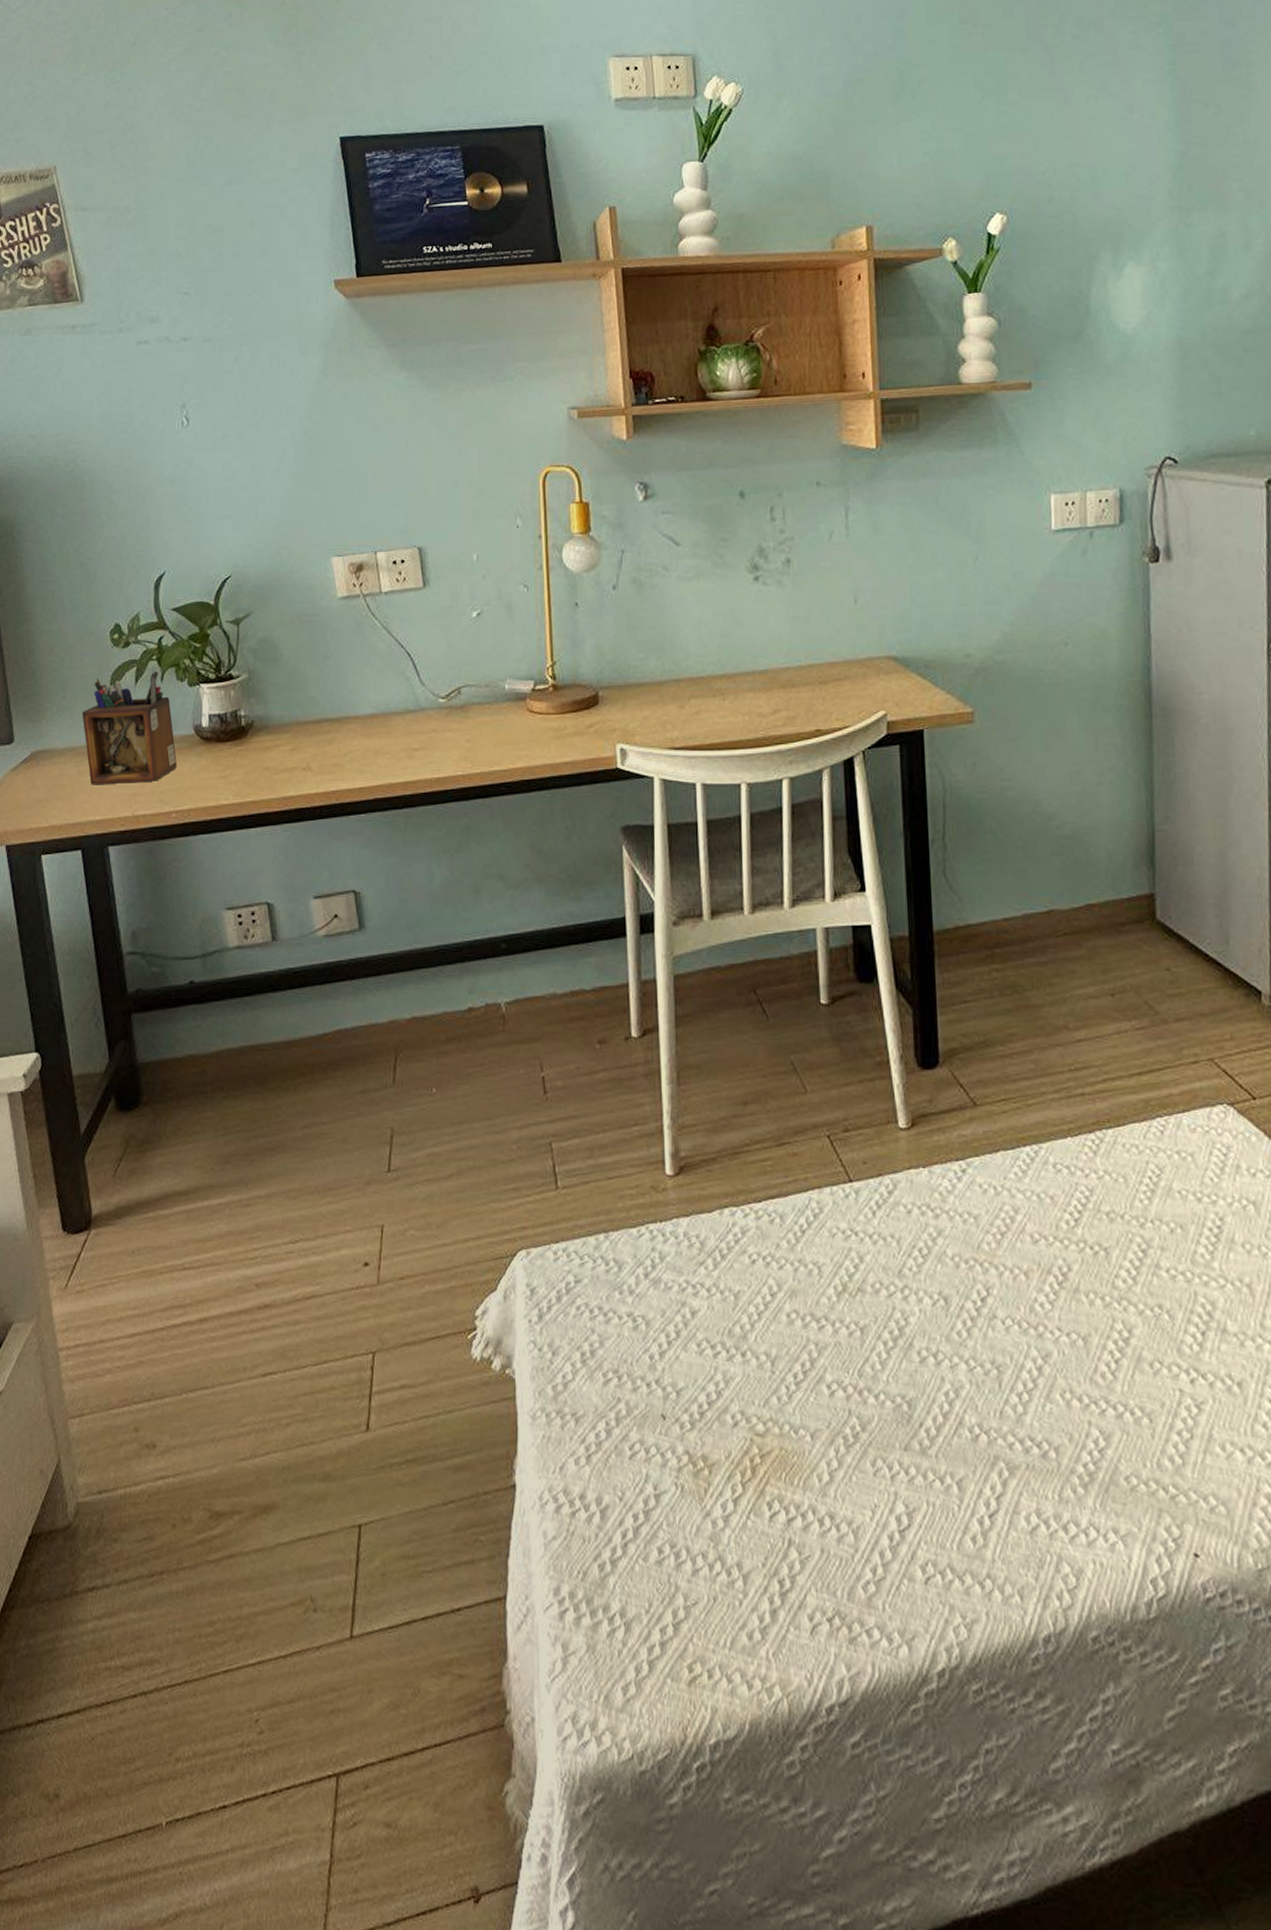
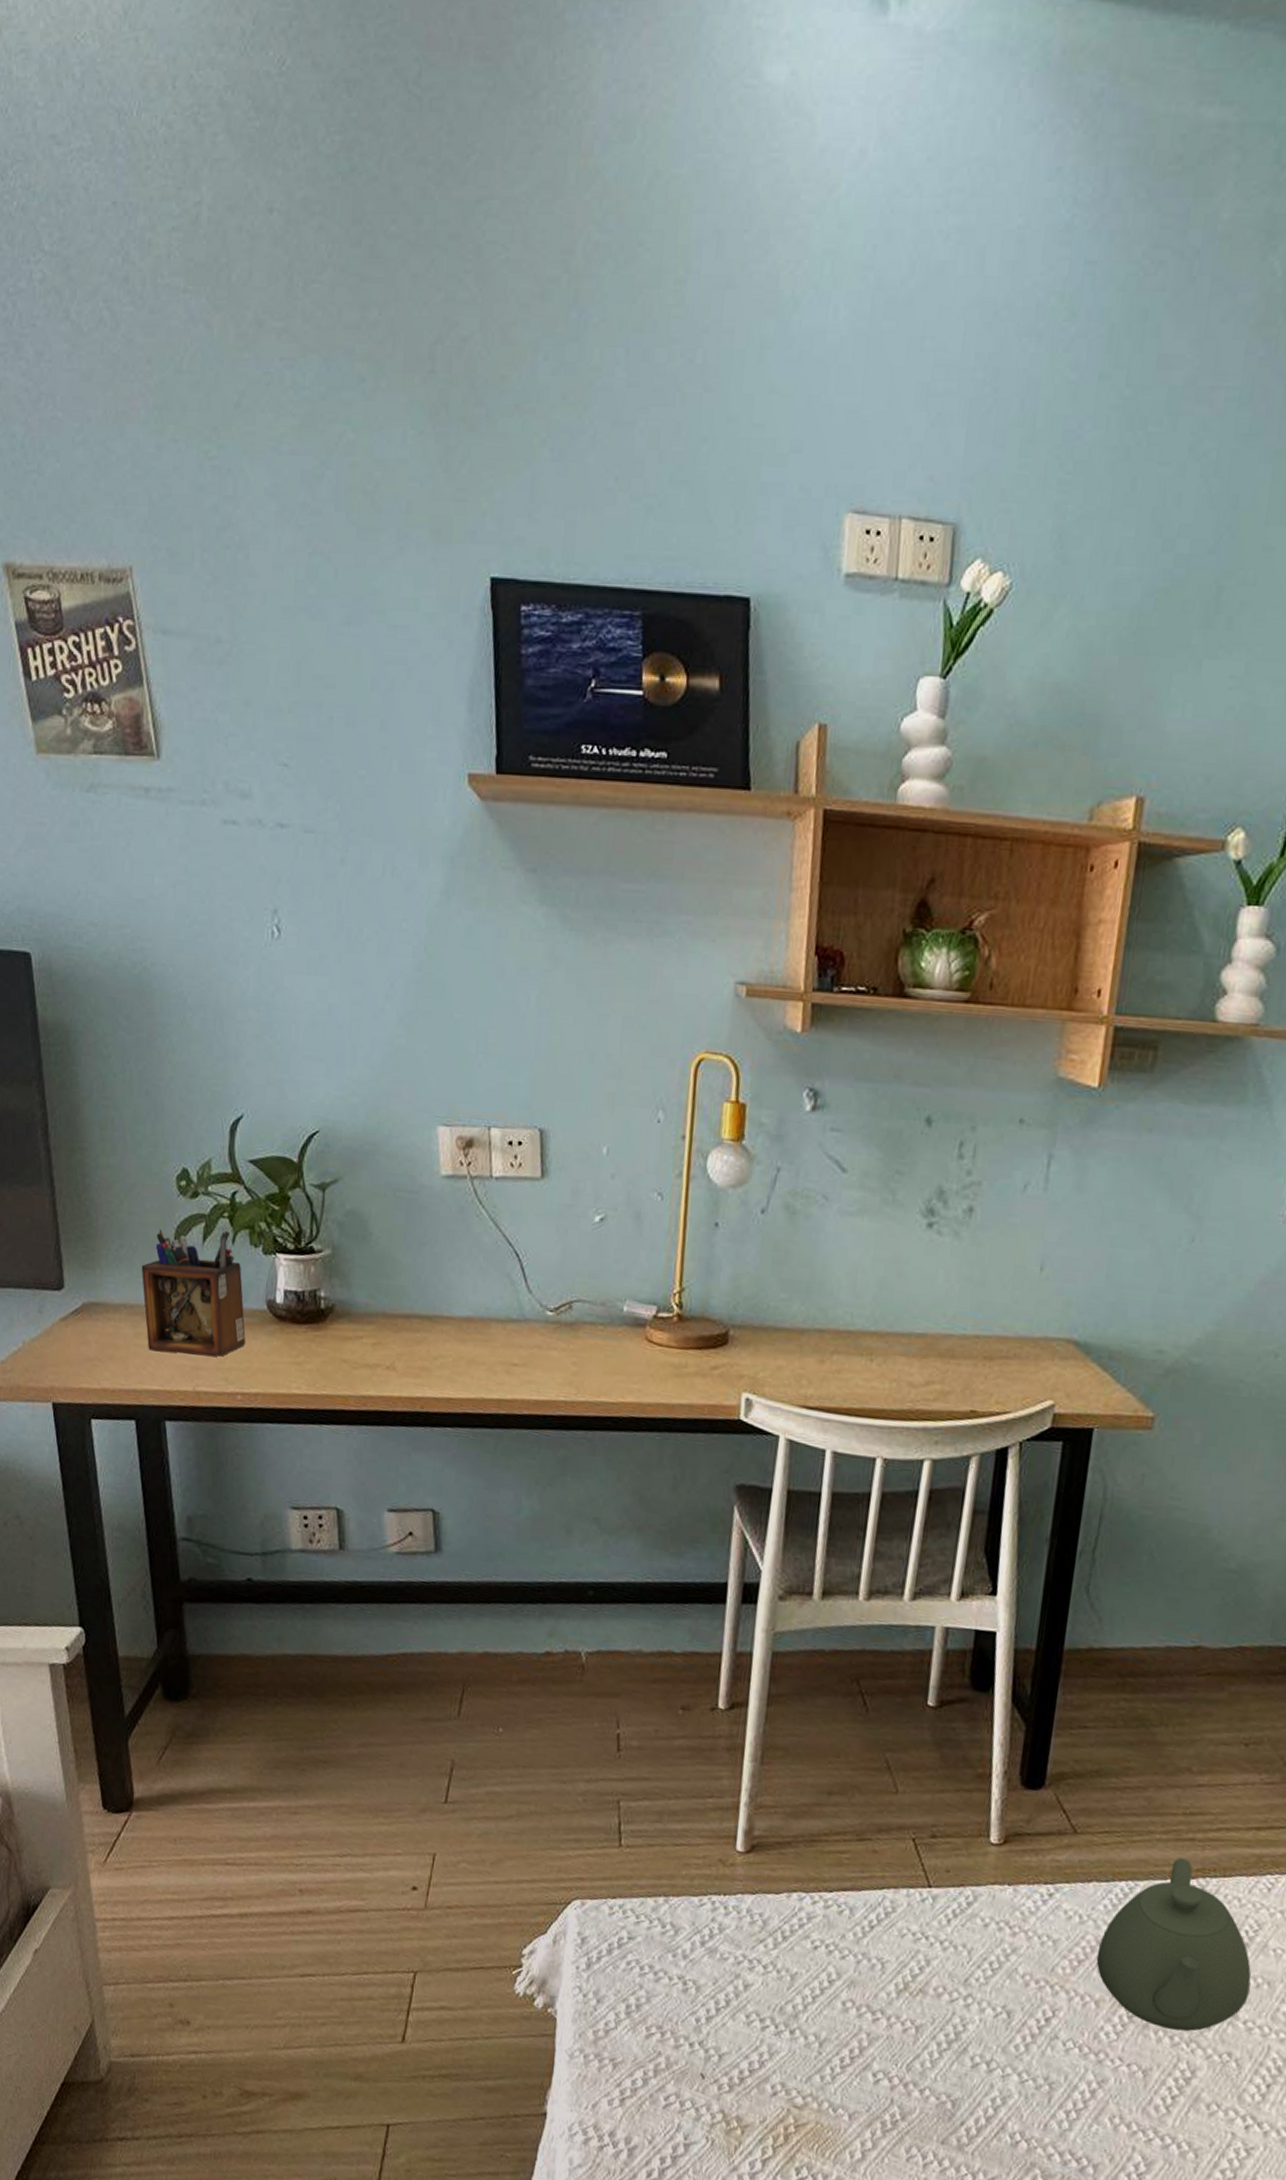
teapot: none [1017,1113,1166,1290] -> present [1096,1857,1251,2031]

